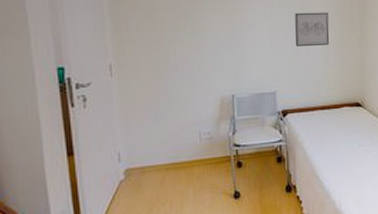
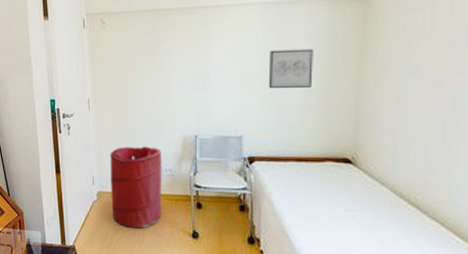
laundry hamper: none [139,111,201,203] -> present [110,146,162,229]

